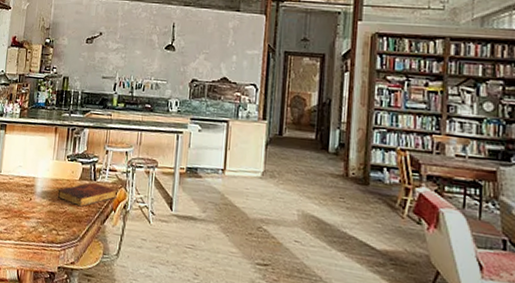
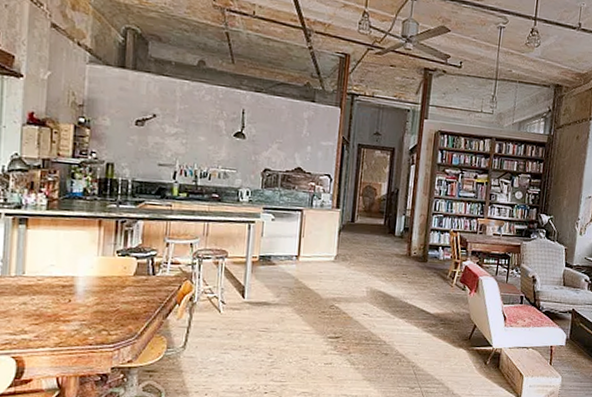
book: present [57,182,117,208] -> none [106,277,182,304]

